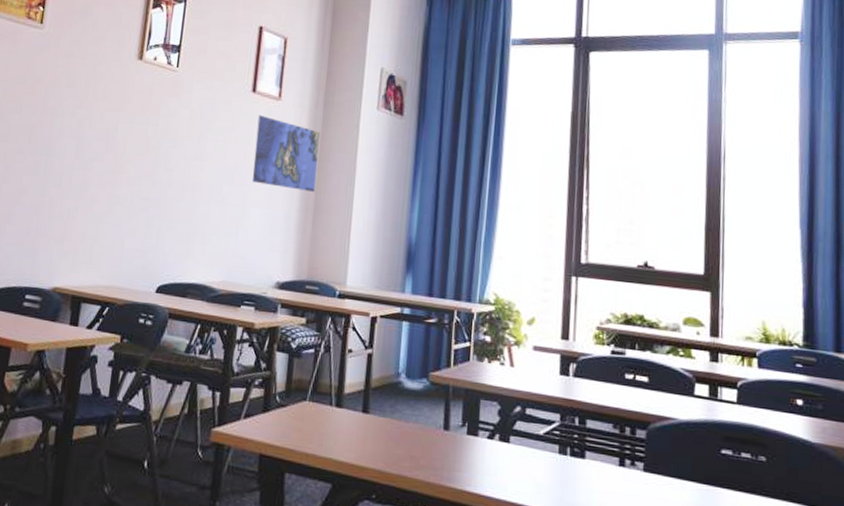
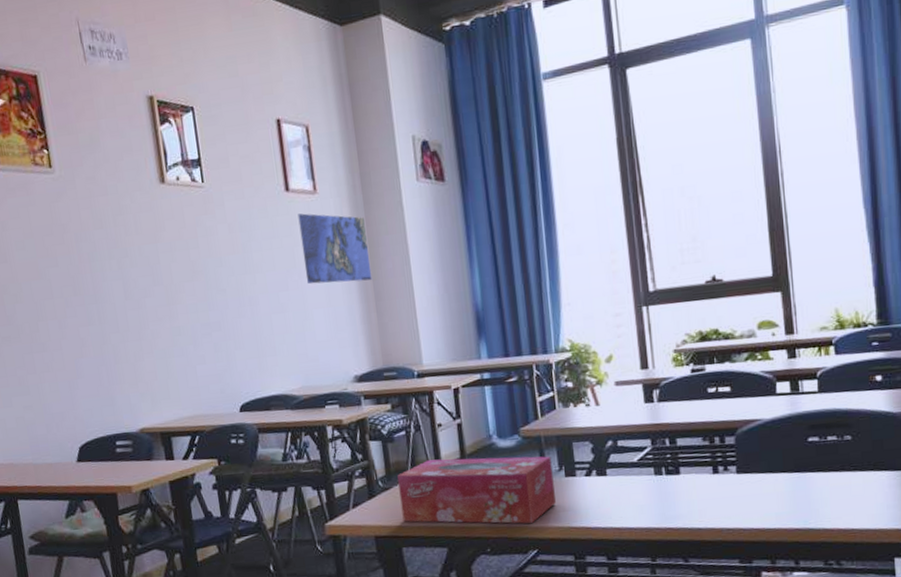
tissue box: none [292,385,456,478] -> present [397,456,556,524]

